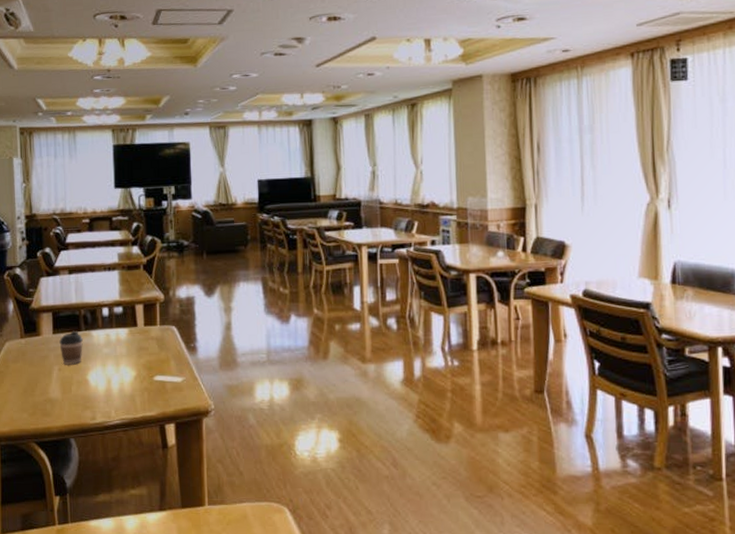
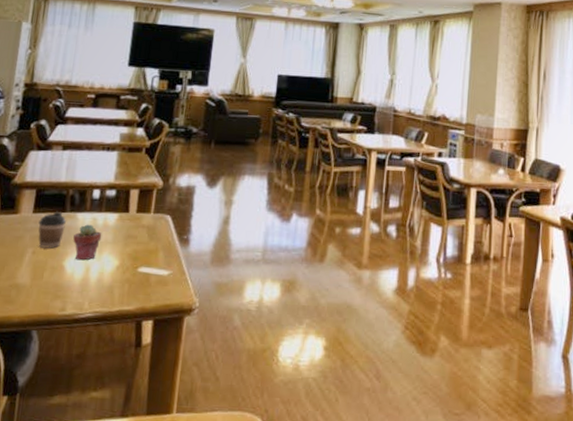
potted succulent: none [92,340,117,374] -> present [73,224,102,261]

